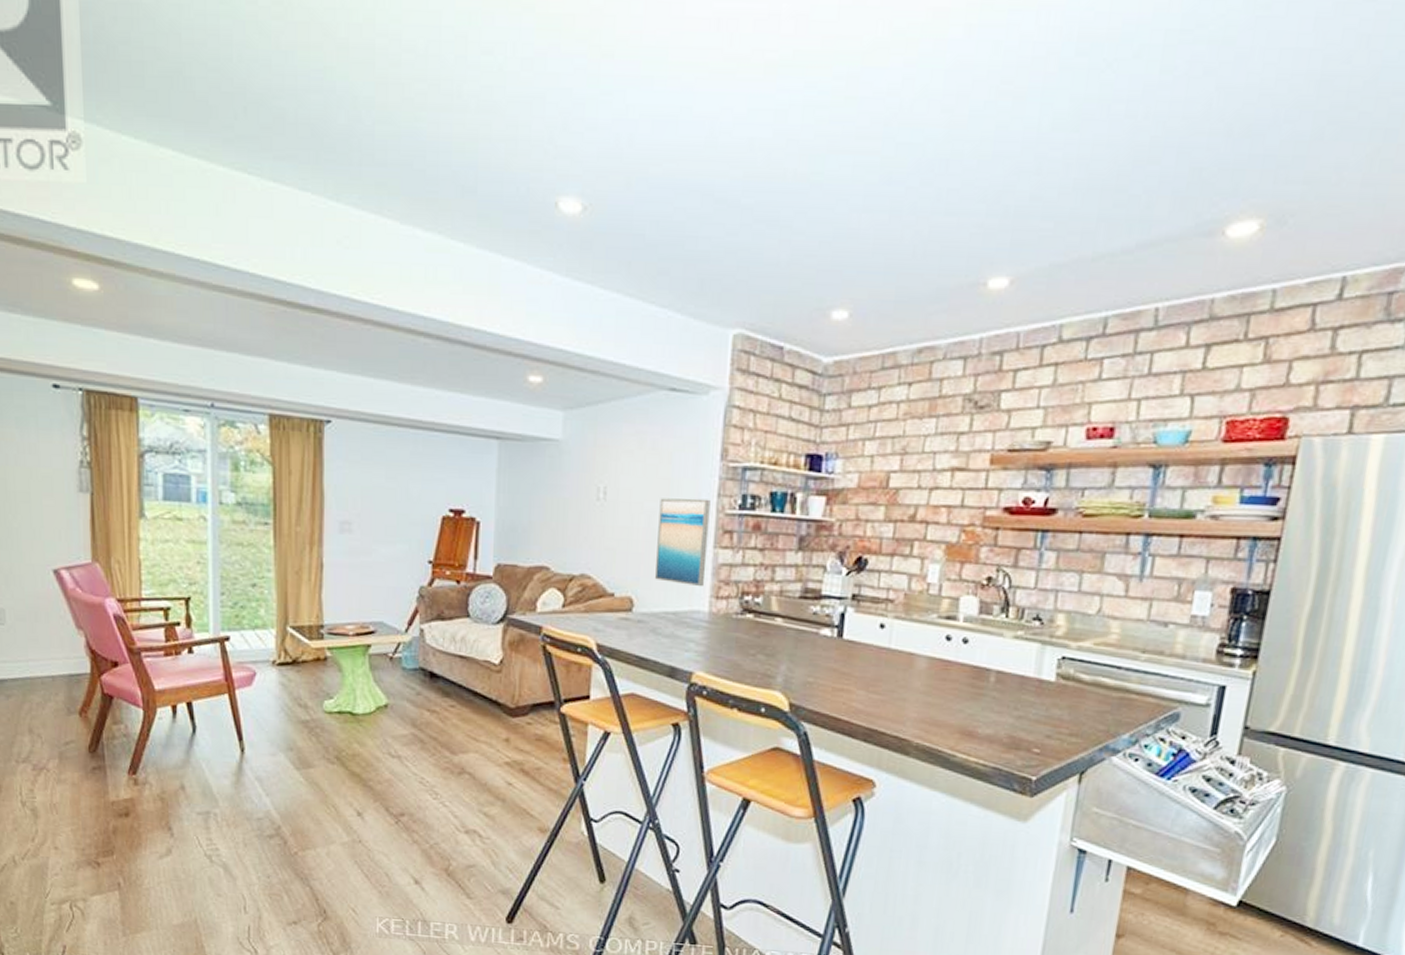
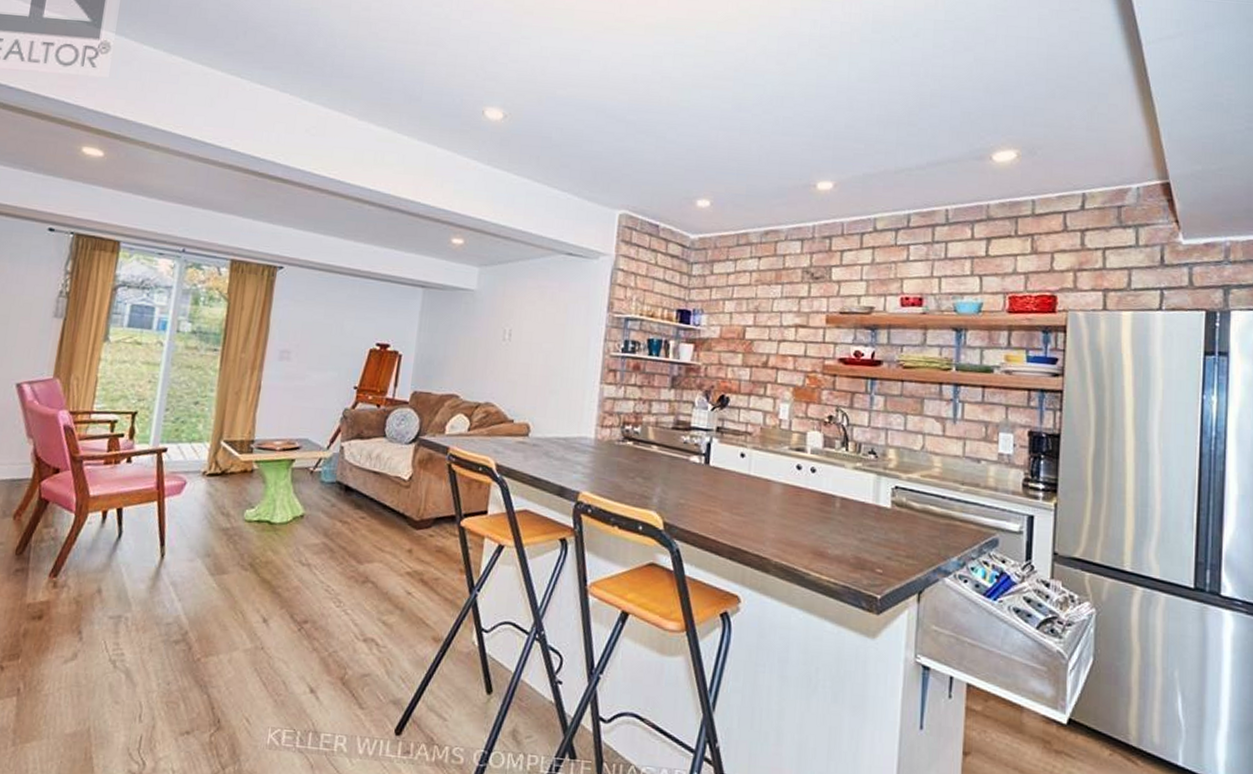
wall art: present [654,498,711,587] -> none [548,340,598,417]

